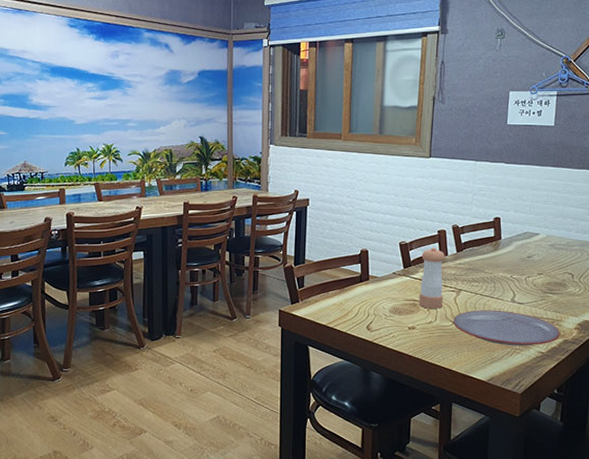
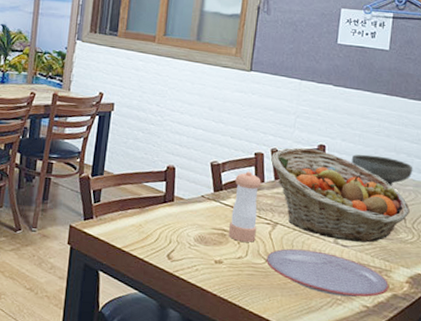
fruit basket: none [453,222,576,299] -> present [271,147,410,243]
bowl: none [524,222,579,248] -> present [351,154,413,186]

